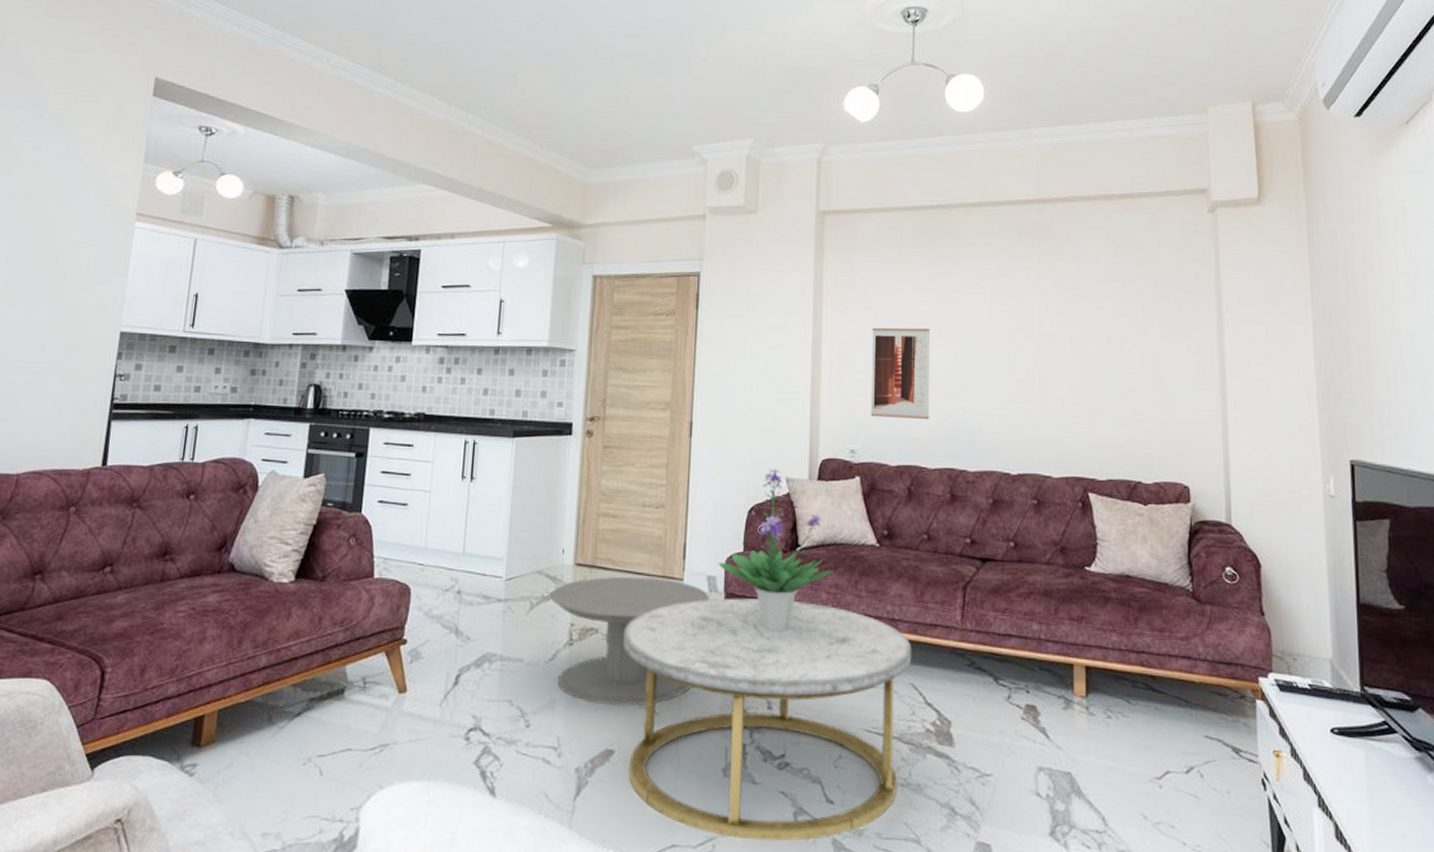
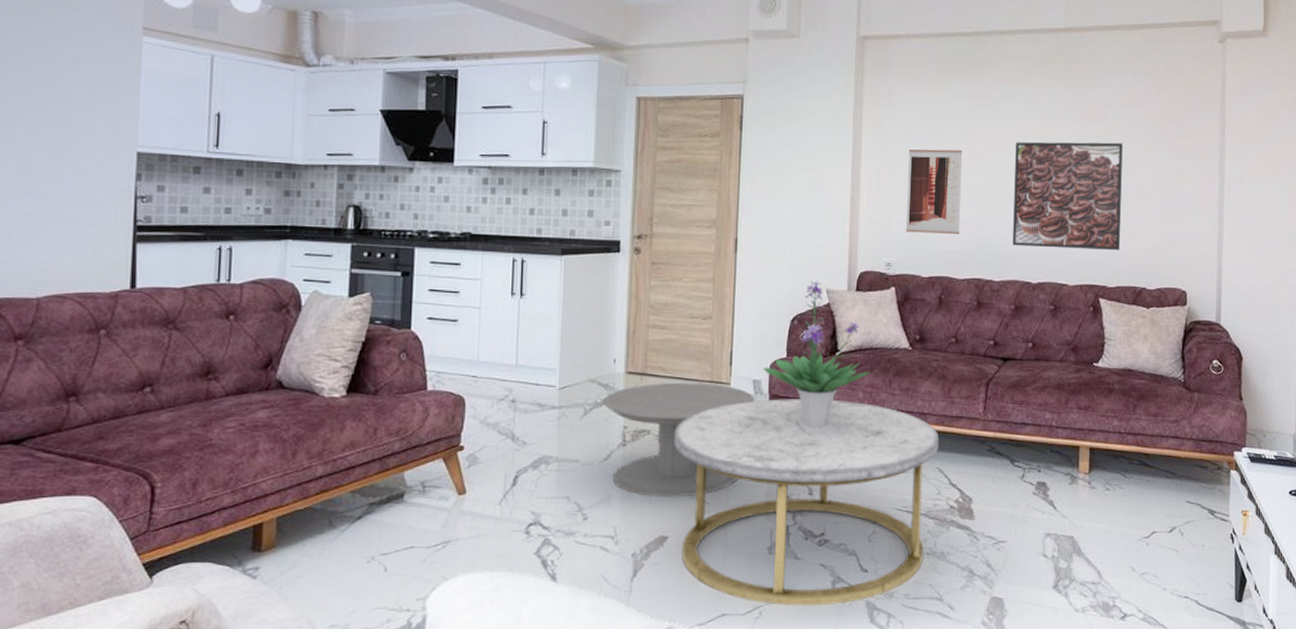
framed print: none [988,319,1110,439] -> present [1012,141,1123,250]

